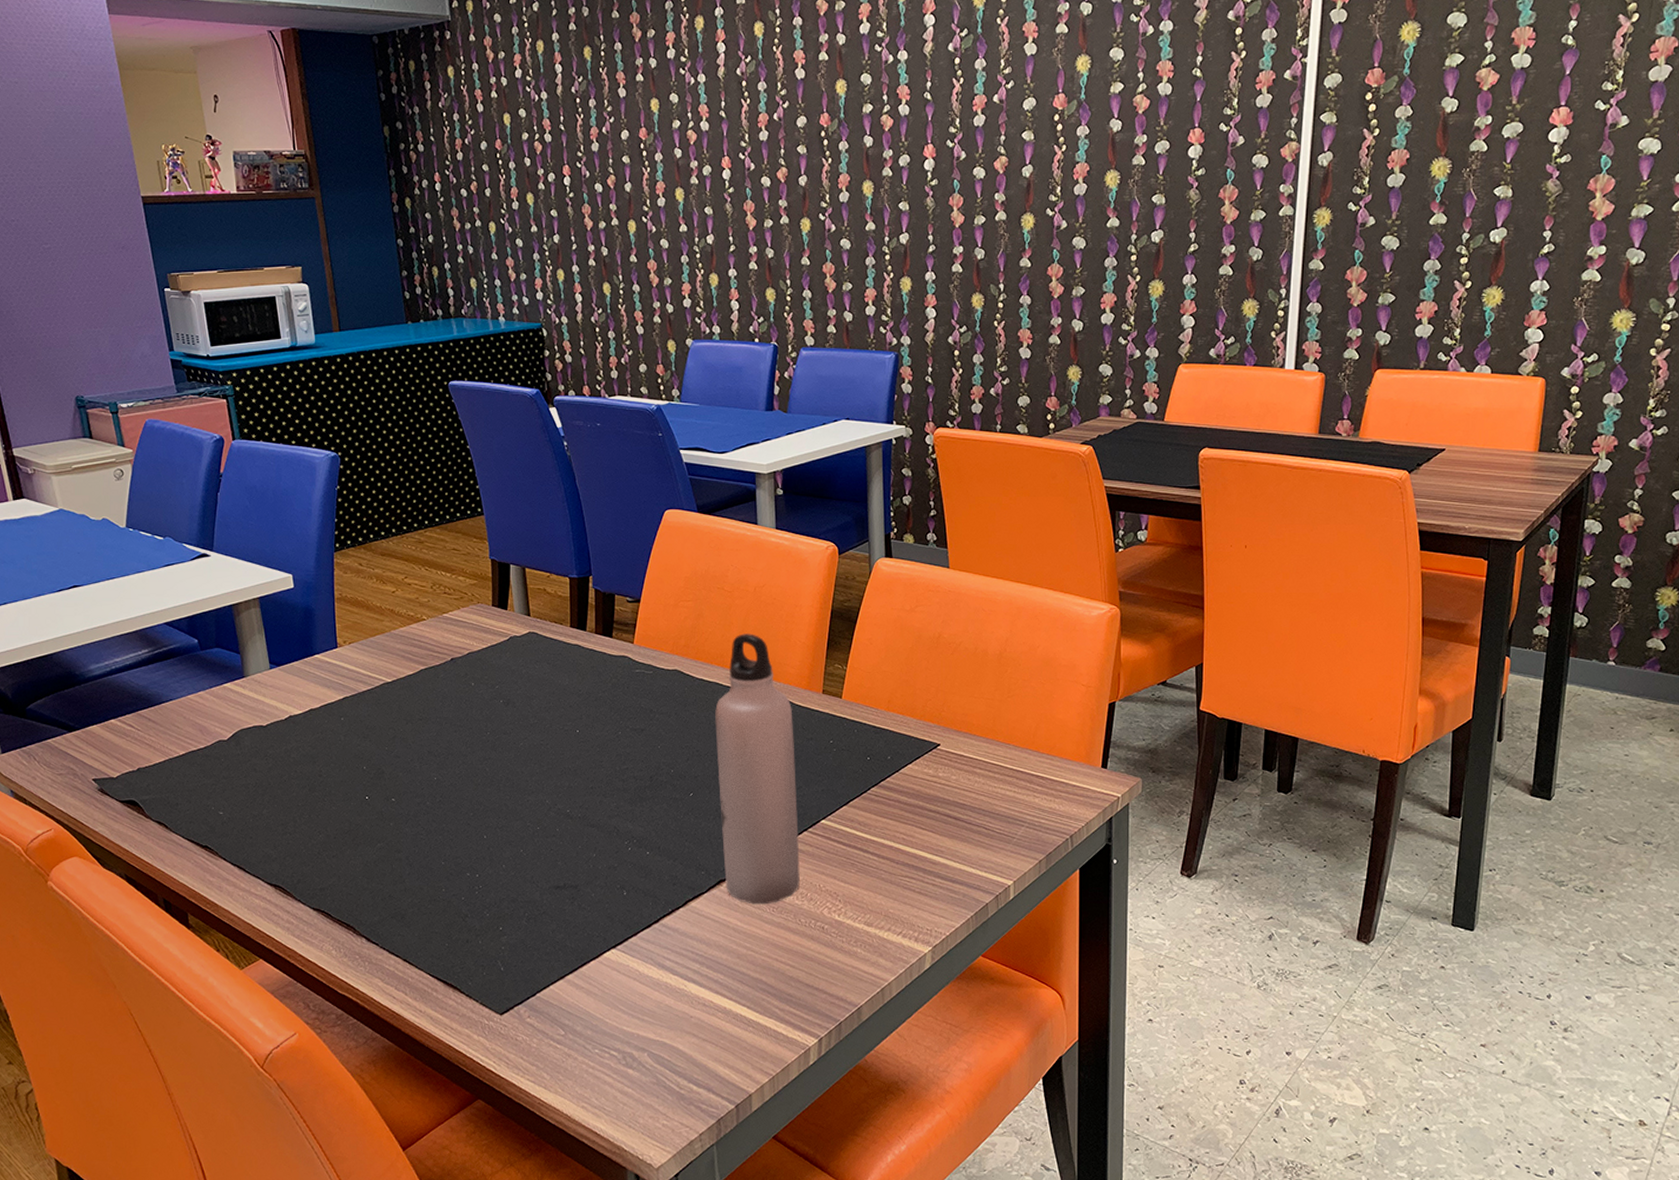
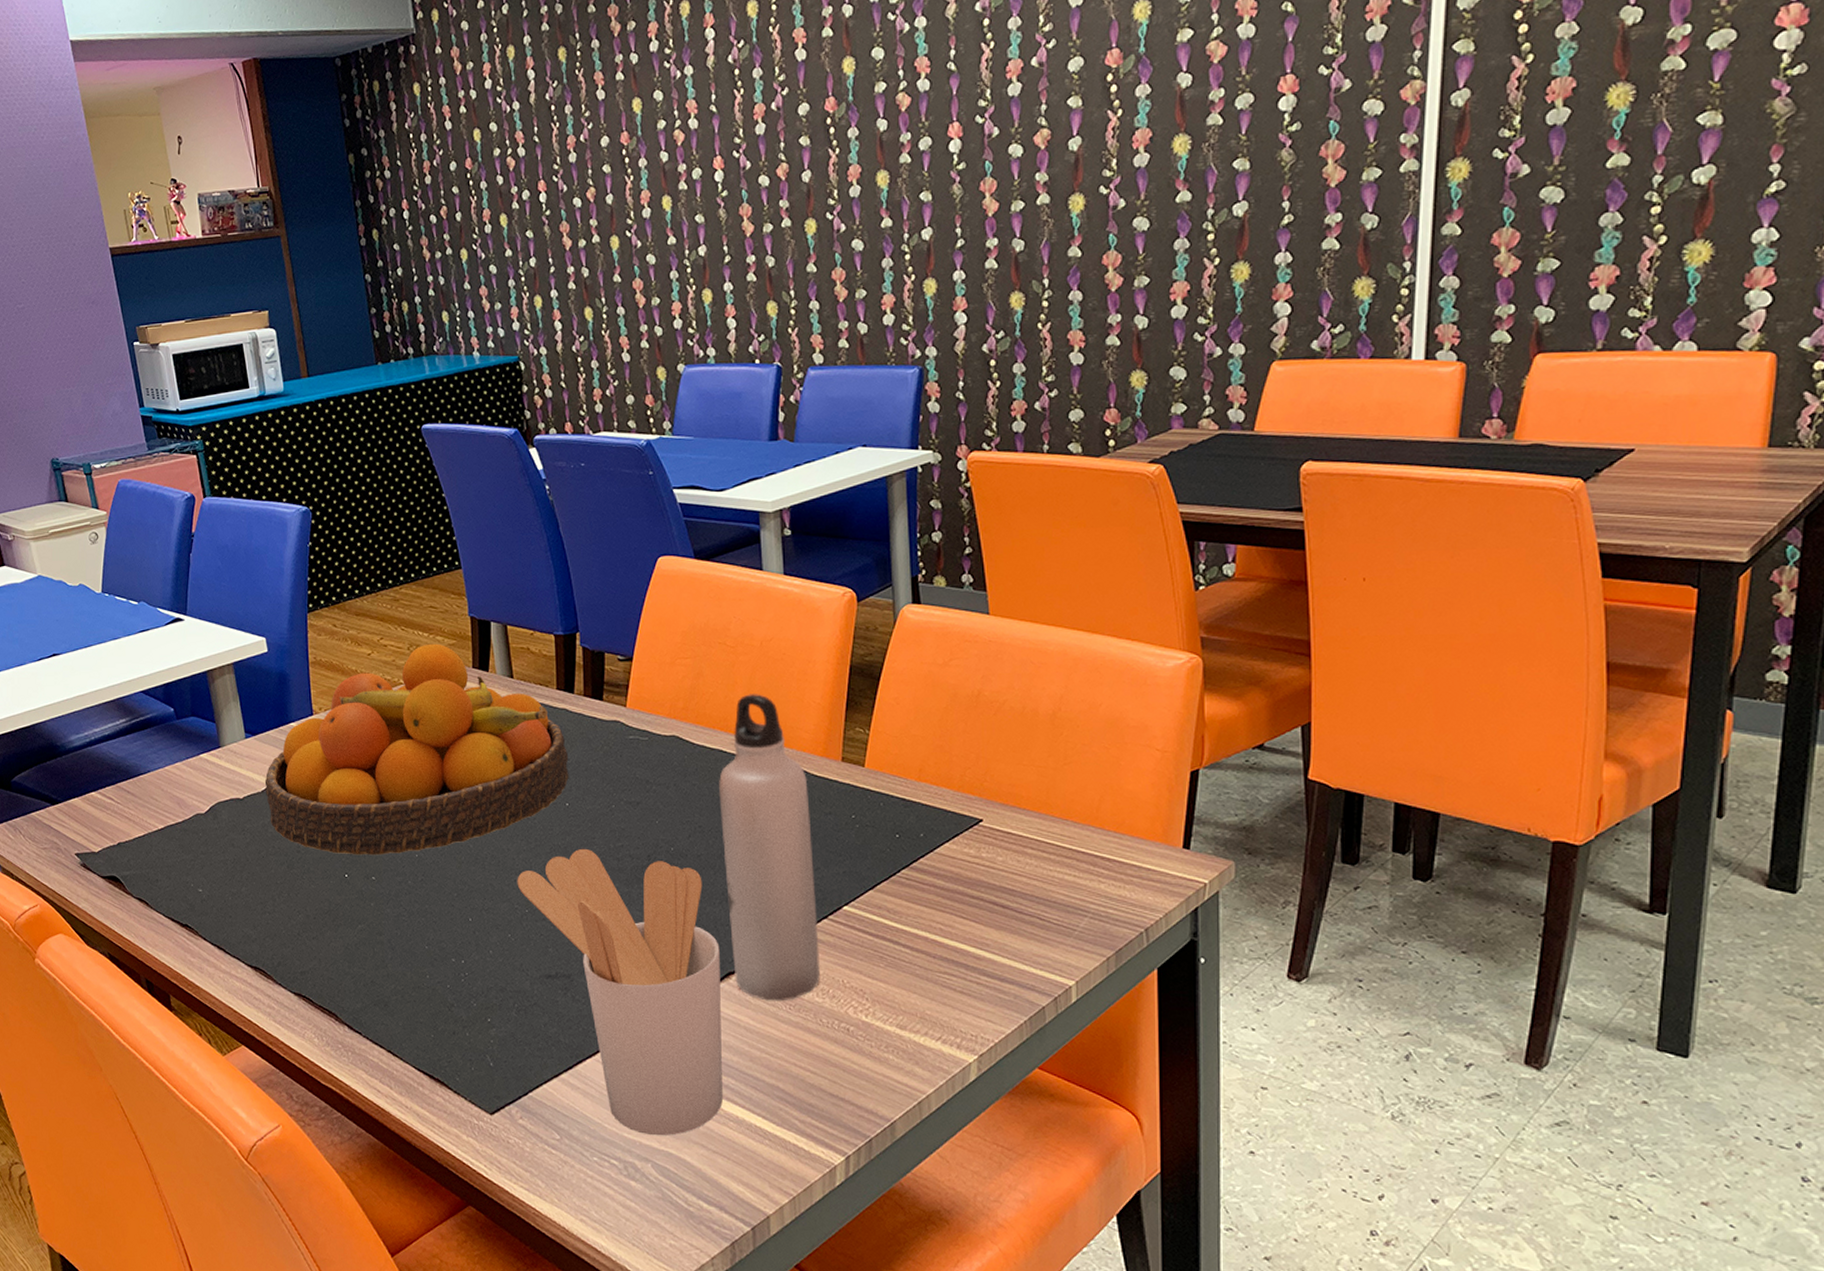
fruit bowl: none [288,583,580,779] -> present [264,643,569,856]
utensil holder: none [530,771,713,1028] -> present [517,848,723,1136]

